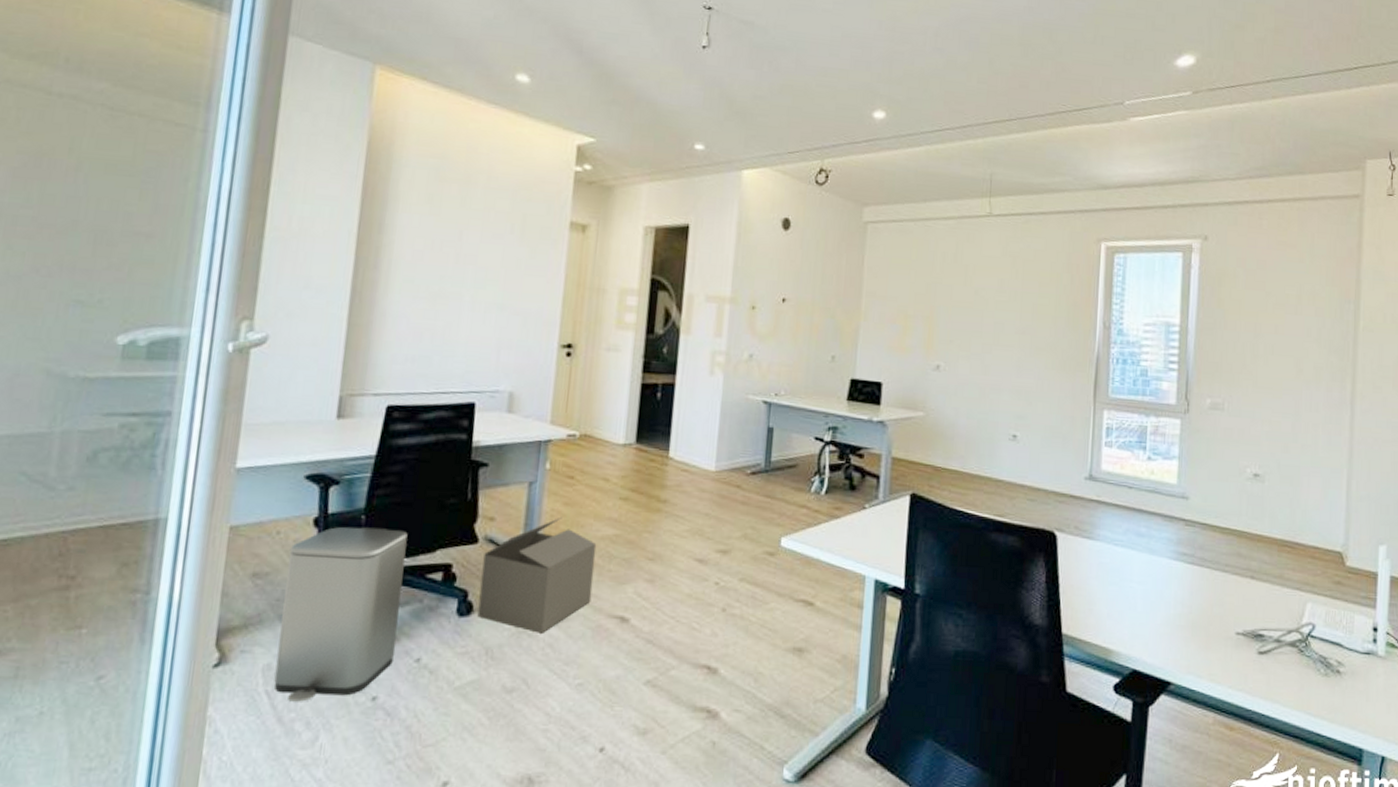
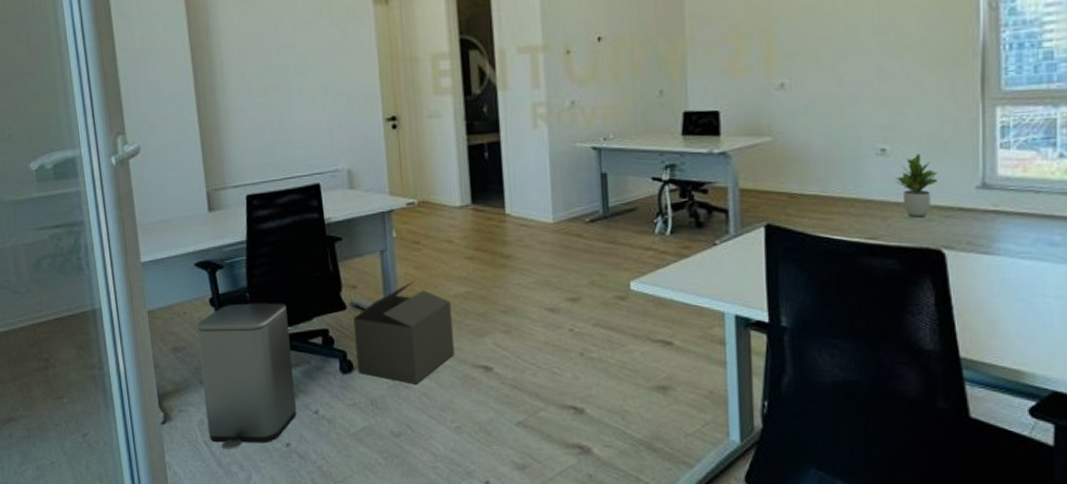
potted plant: none [1022,443,1056,501] -> present [895,154,937,218]

